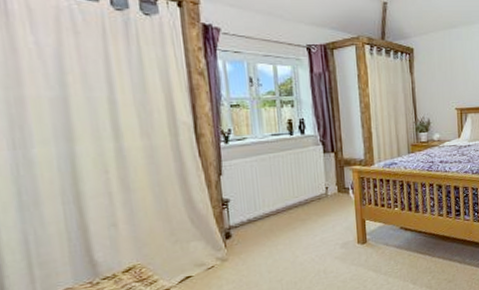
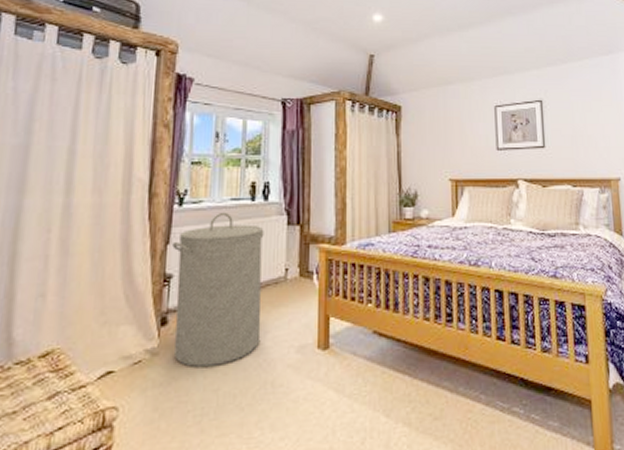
laundry hamper: none [225,146,311,267] -> present [172,212,264,367]

